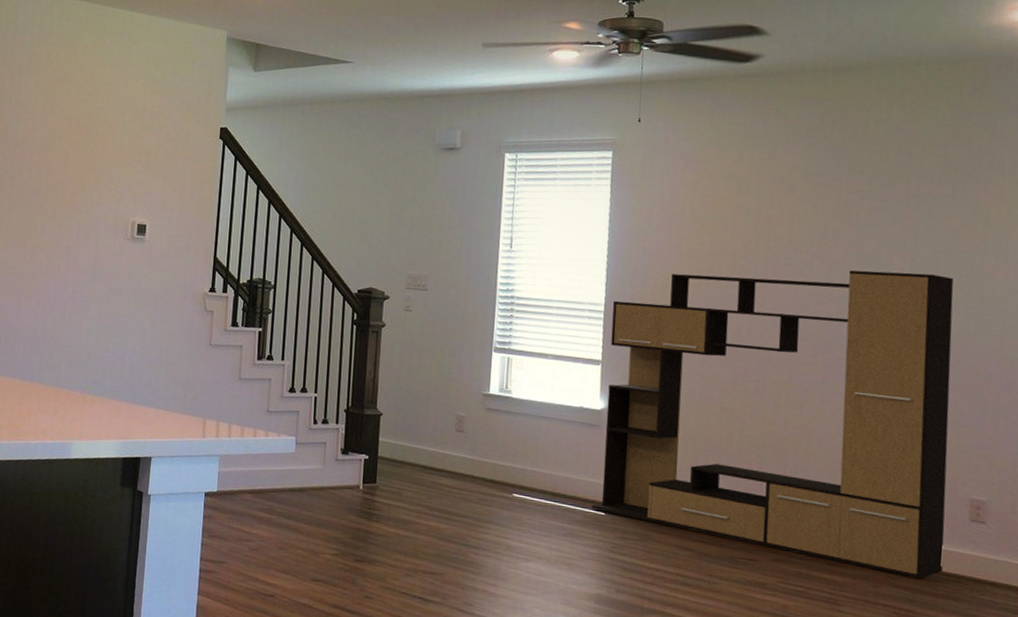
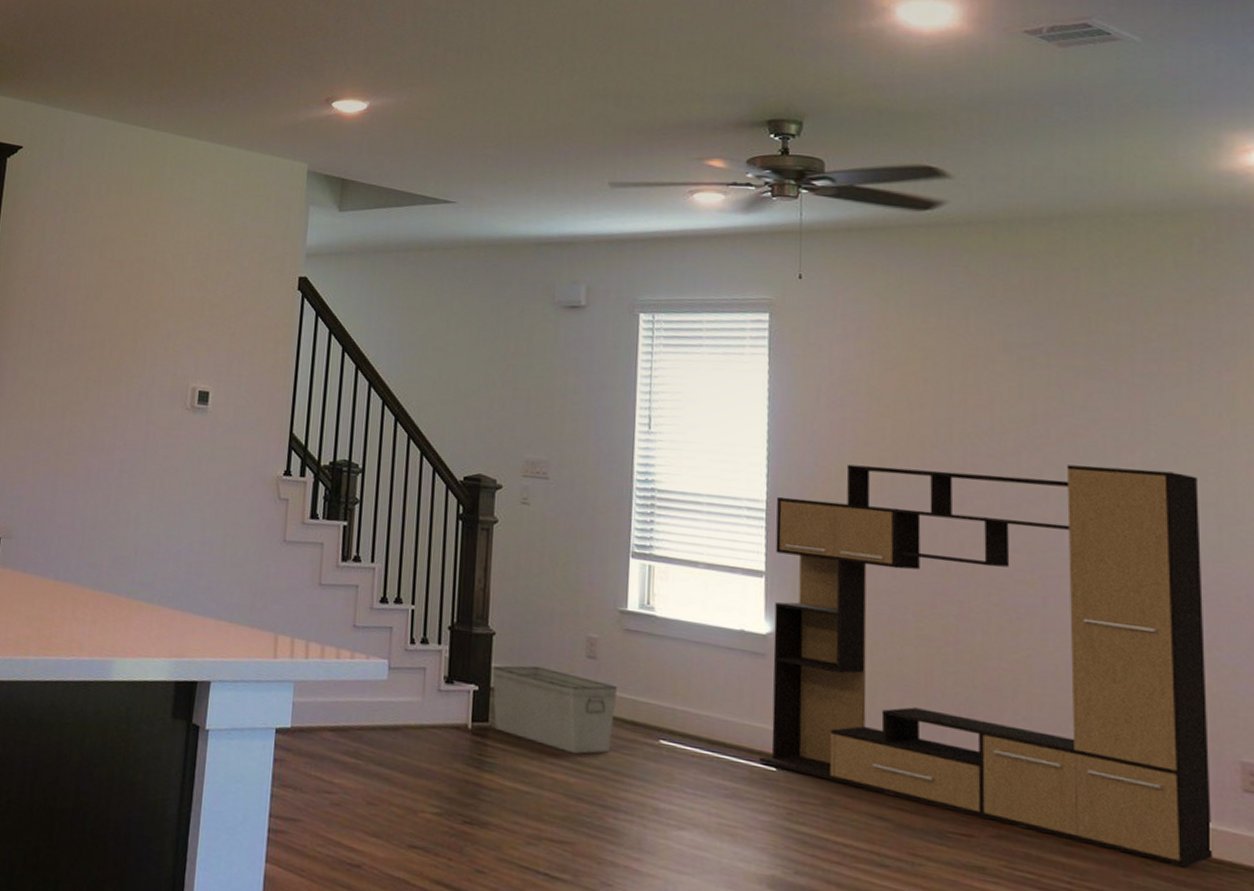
storage bin: none [379,438,481,506] -> present [492,665,618,754]

